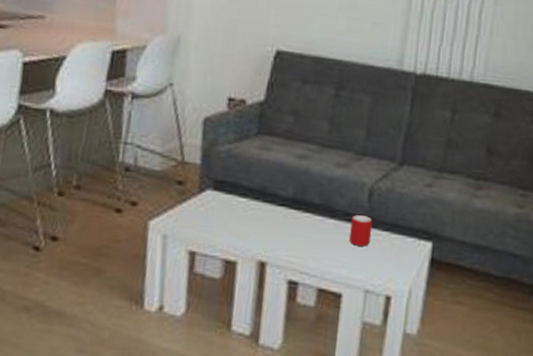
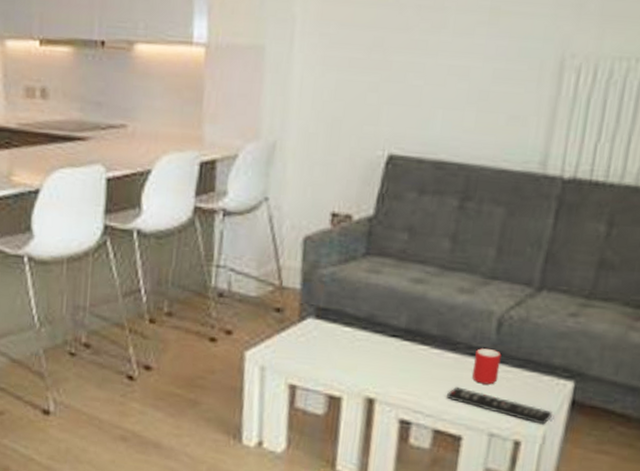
remote control: none [327,249,416,281] -> present [445,386,552,425]

